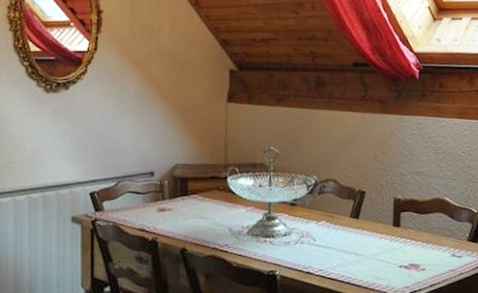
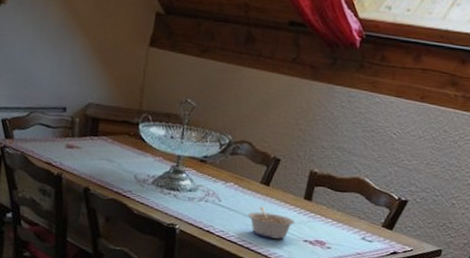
legume: none [342,239,389,270] -> present [247,206,296,239]

